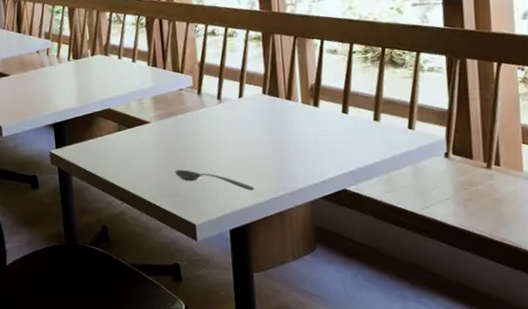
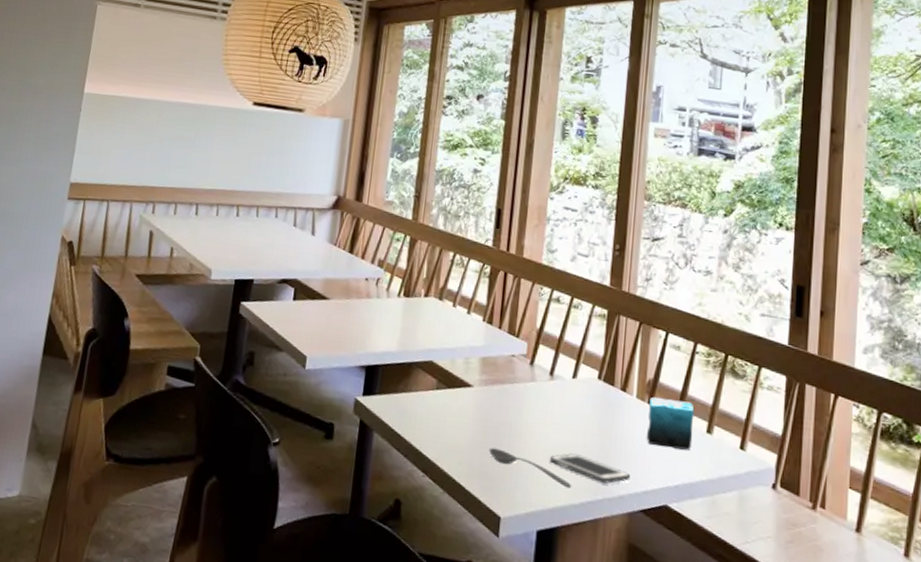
cell phone: none [231,160,308,181] -> present [550,453,631,484]
candle: none [315,96,361,141] -> present [647,396,695,450]

